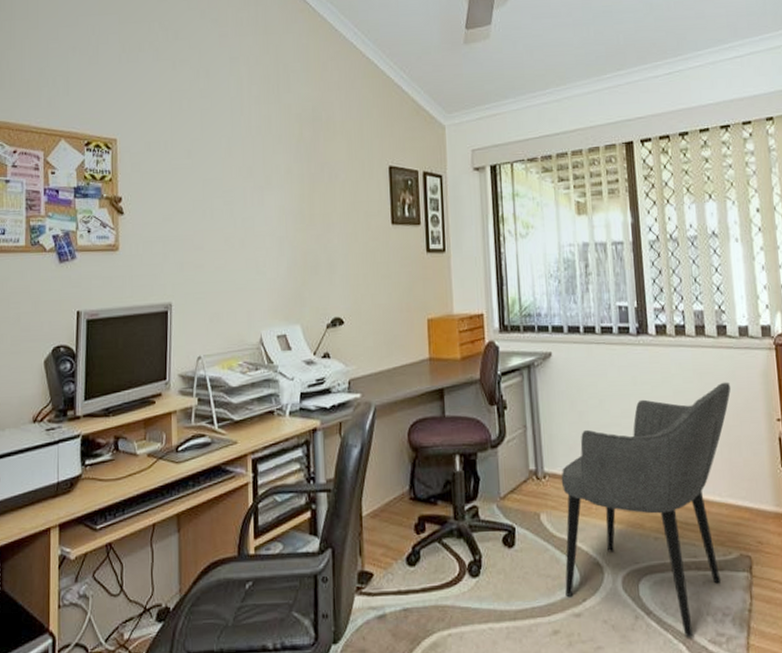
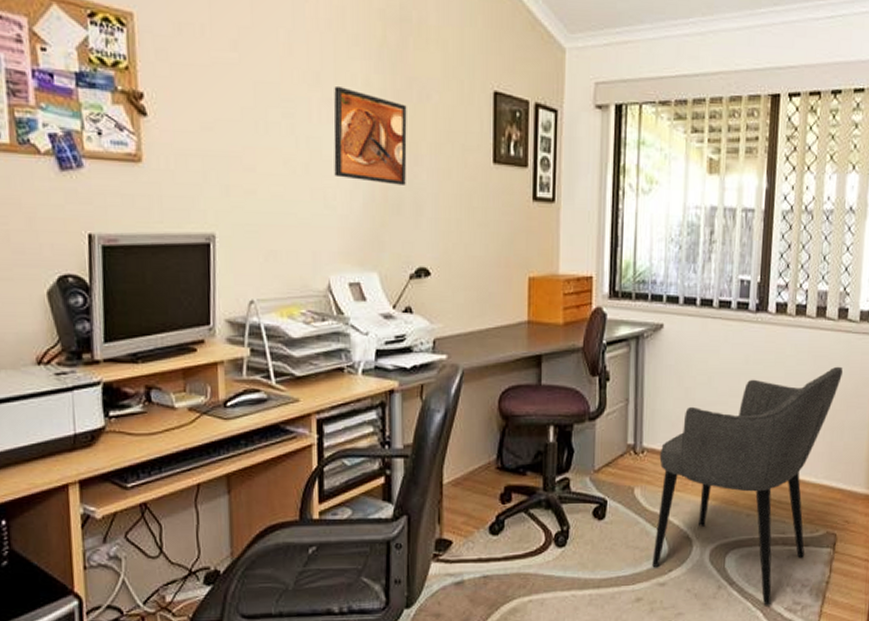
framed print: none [263,175,321,250] -> present [333,85,407,185]

